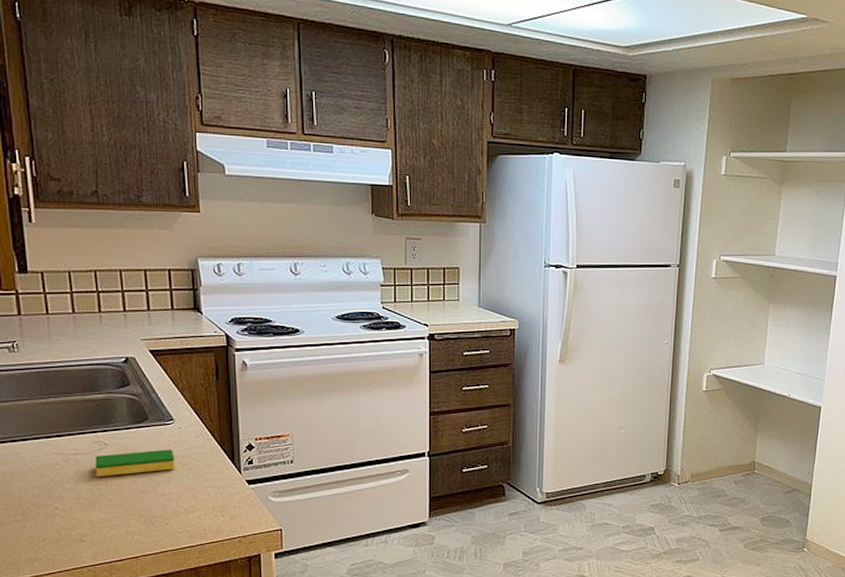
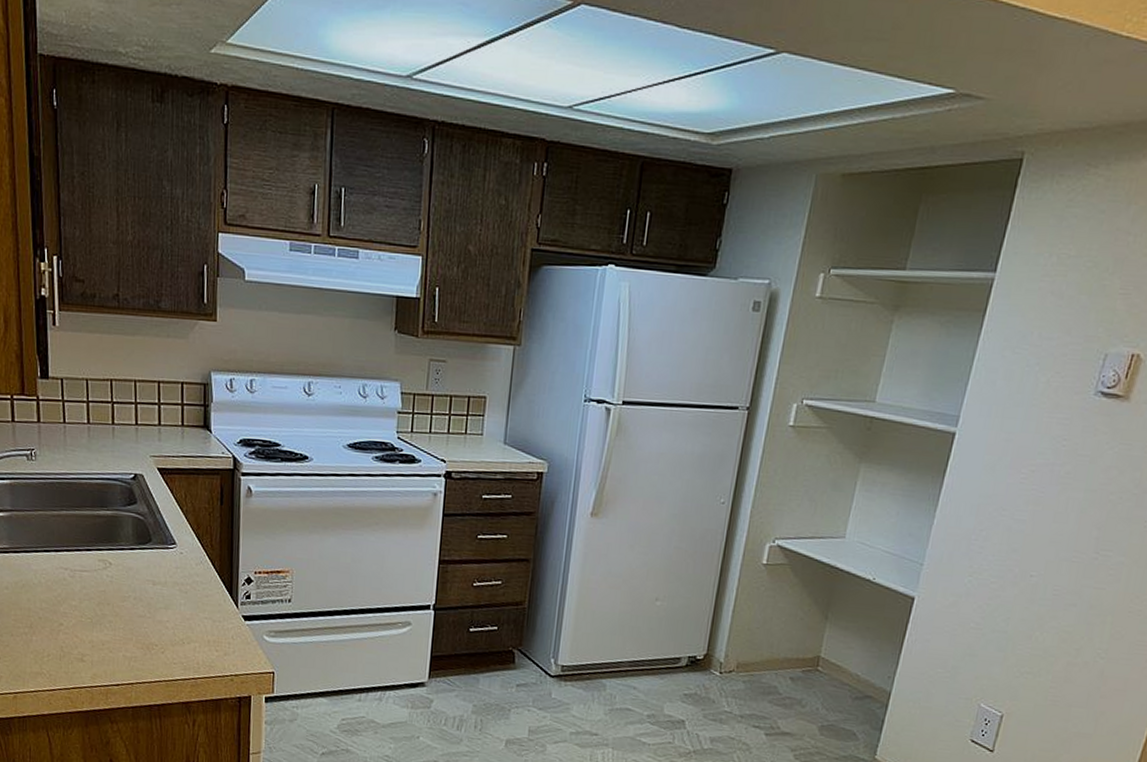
dish sponge: present [95,449,175,477] -> none [99,574,175,597]

